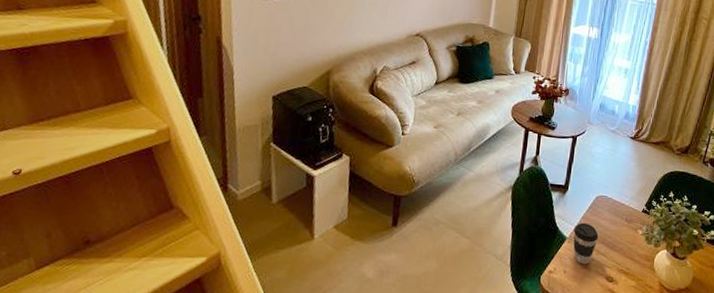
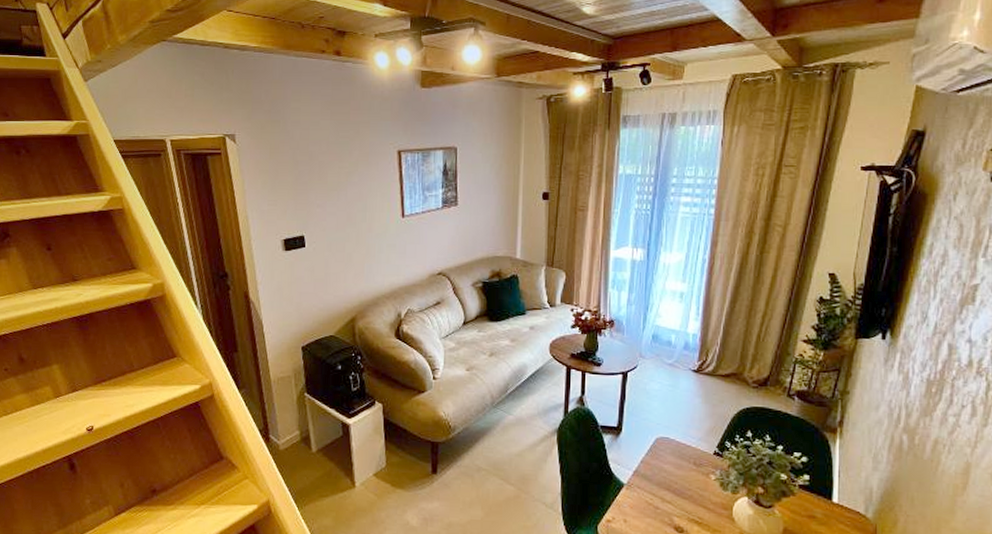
coffee cup: present [573,222,599,265] -> none [632,467,662,514]

